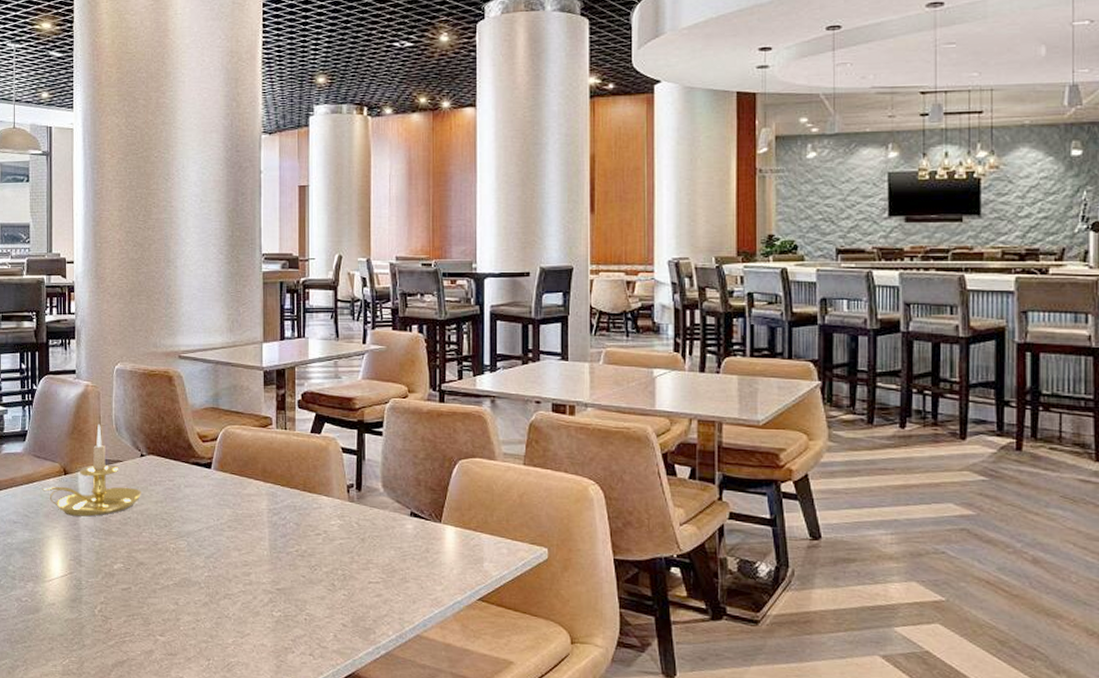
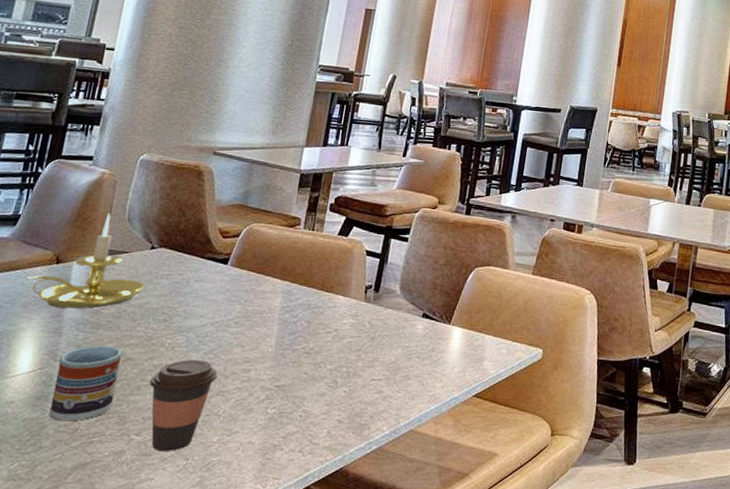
cup: none [83,551,135,622] -> present [48,345,123,422]
coffee cup: none [163,563,221,652] -> present [149,359,218,452]

